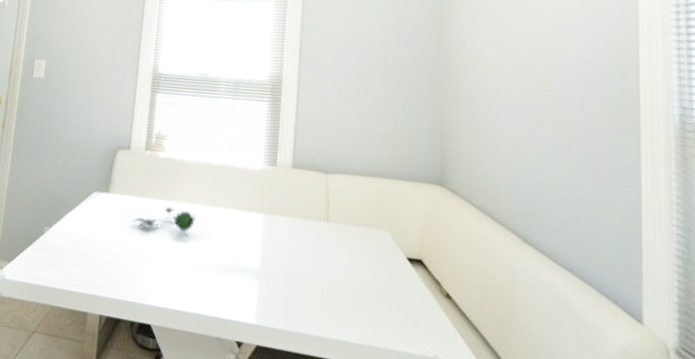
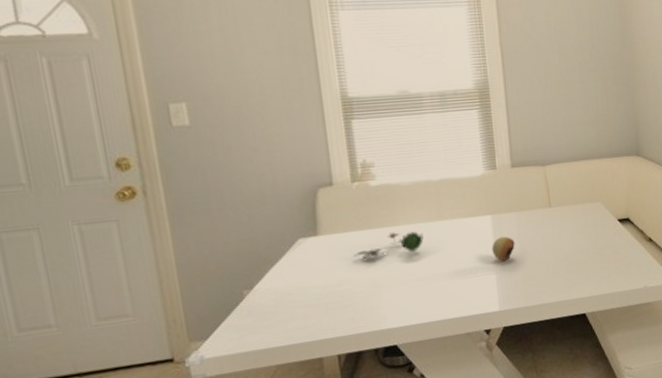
fruit: none [258,240,283,270] -> present [492,236,515,261]

